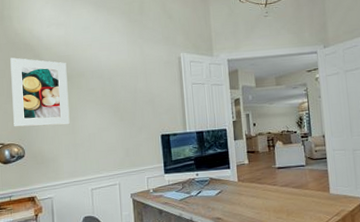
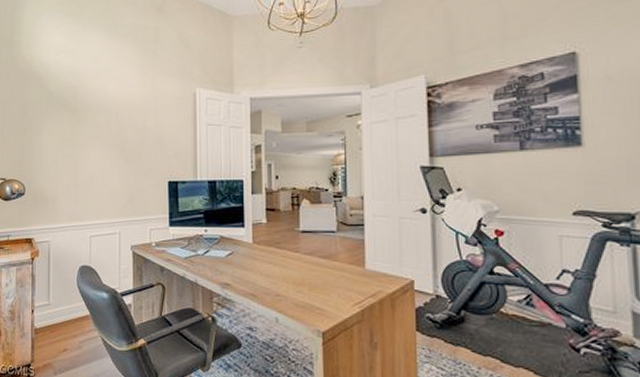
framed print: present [10,57,70,127] -> none [16,87,73,163]

